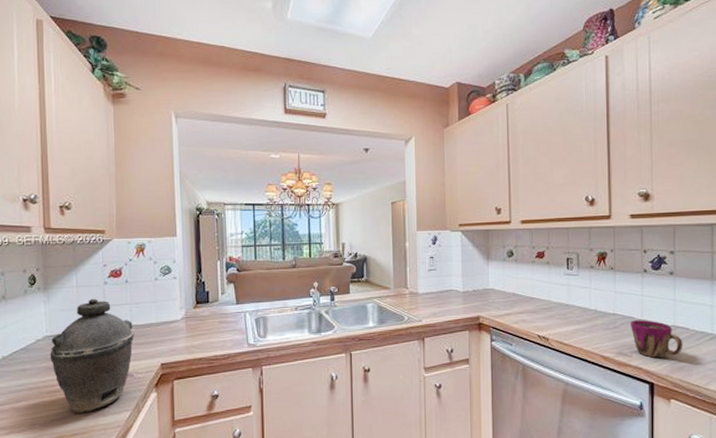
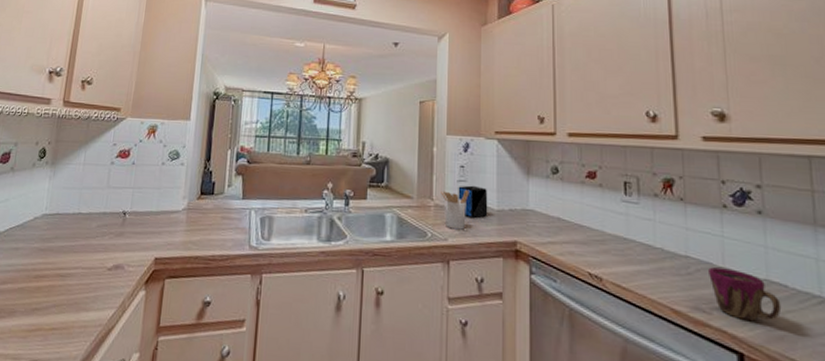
kettle: present [50,298,134,413] -> none [44,178,133,305]
utensil holder: none [414,277,439,312] -> present [441,189,469,230]
speaker: none [429,273,455,301] -> present [458,185,488,219]

